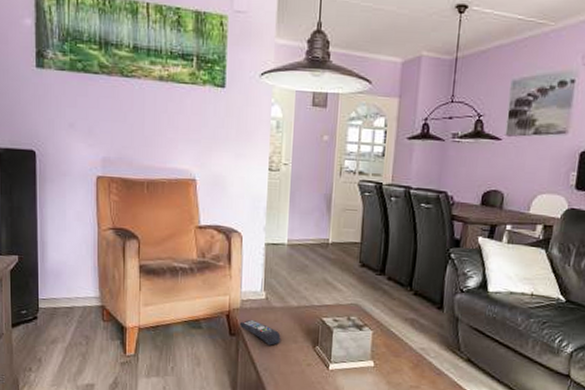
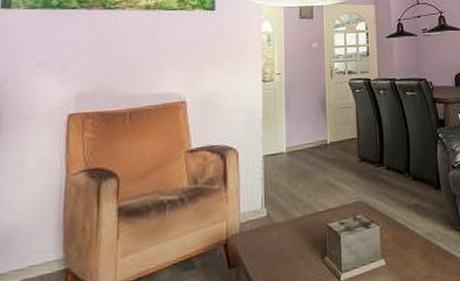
remote control: present [239,319,281,346] -> none [239,243,286,269]

